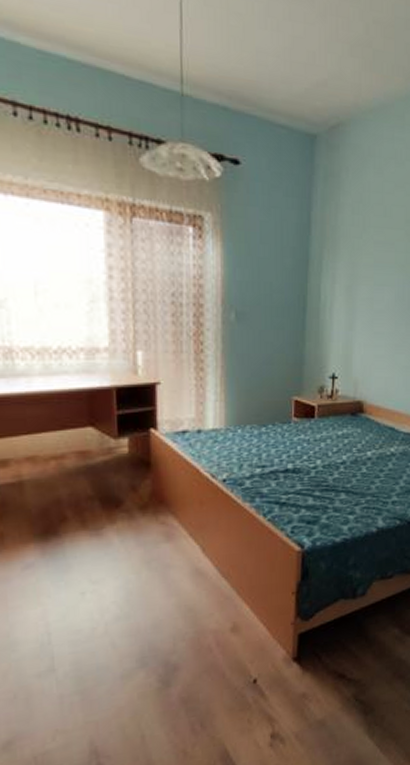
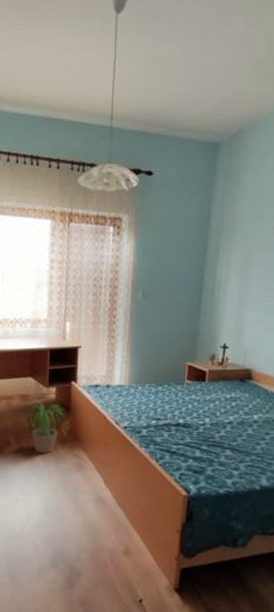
potted plant: none [84,459,151,527] -> present [23,402,70,454]

